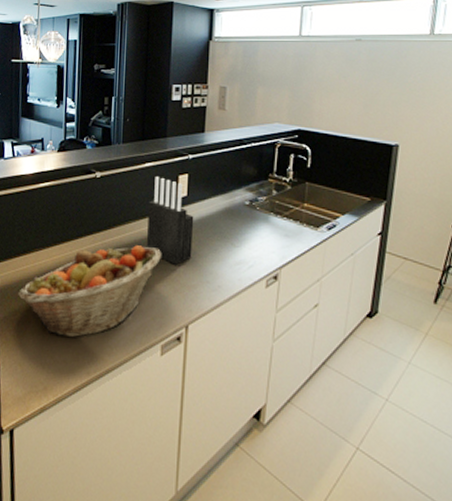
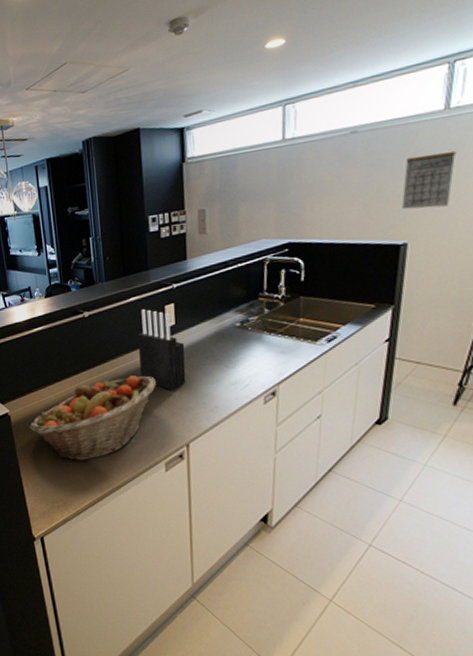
calendar: none [395,69,439,116] -> present [402,150,457,210]

